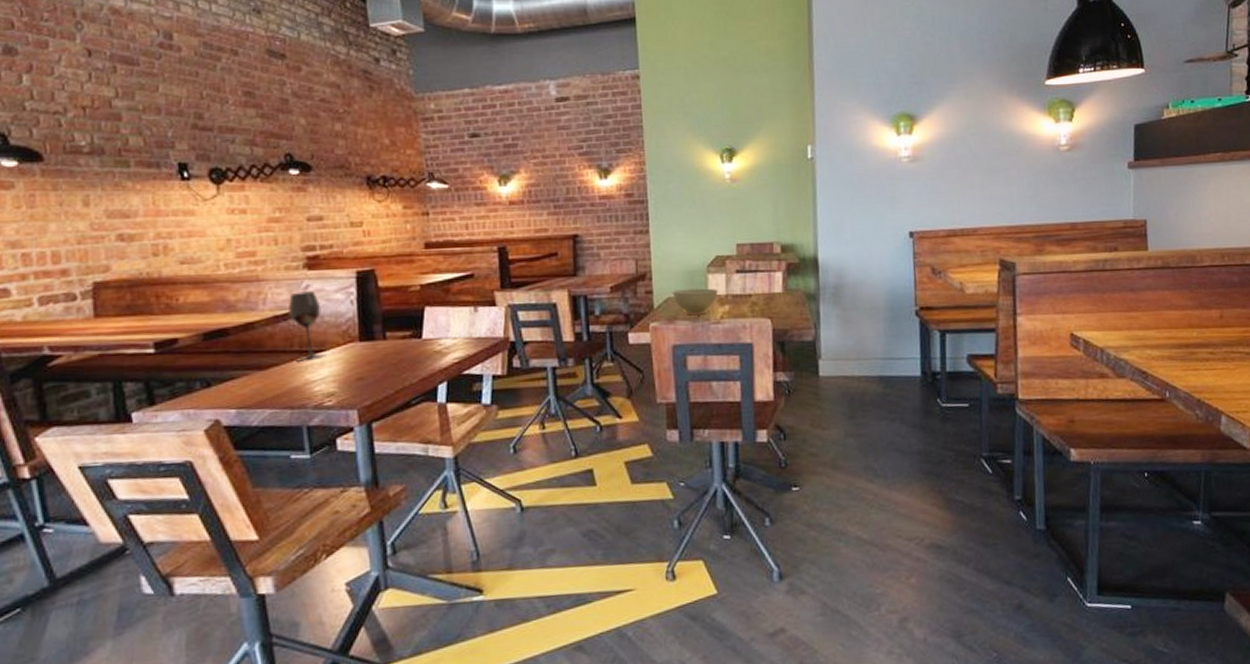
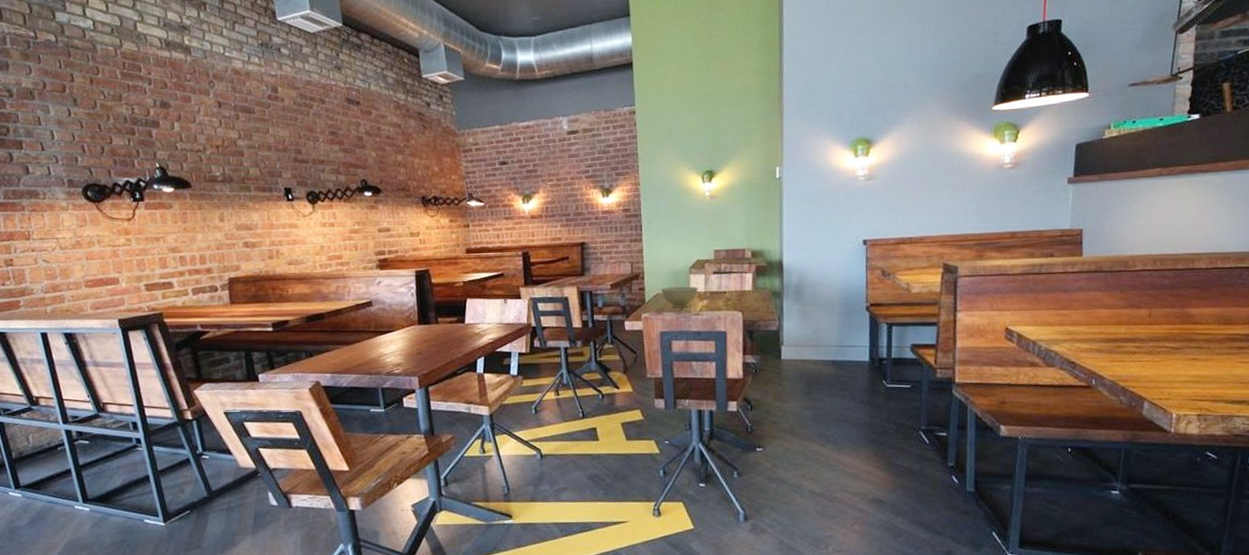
wineglass: present [289,290,326,362] -> none [366,285,395,339]

